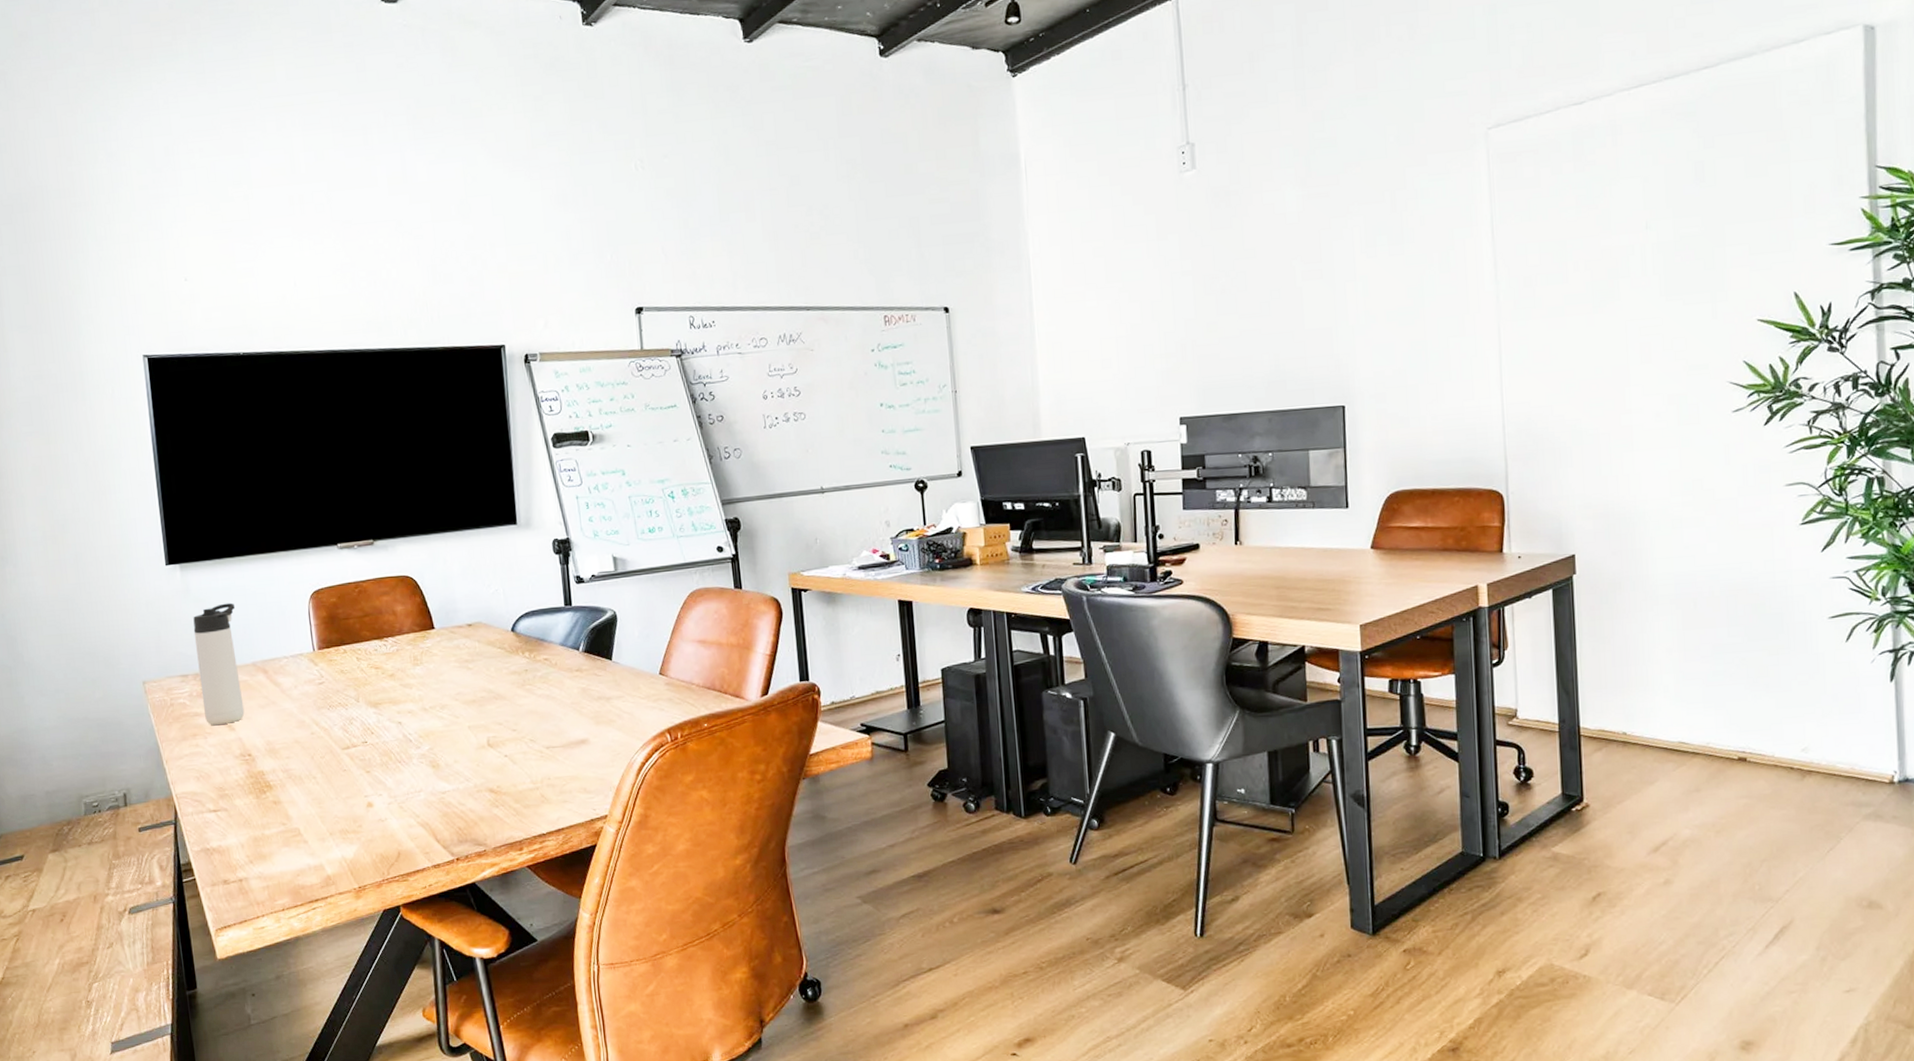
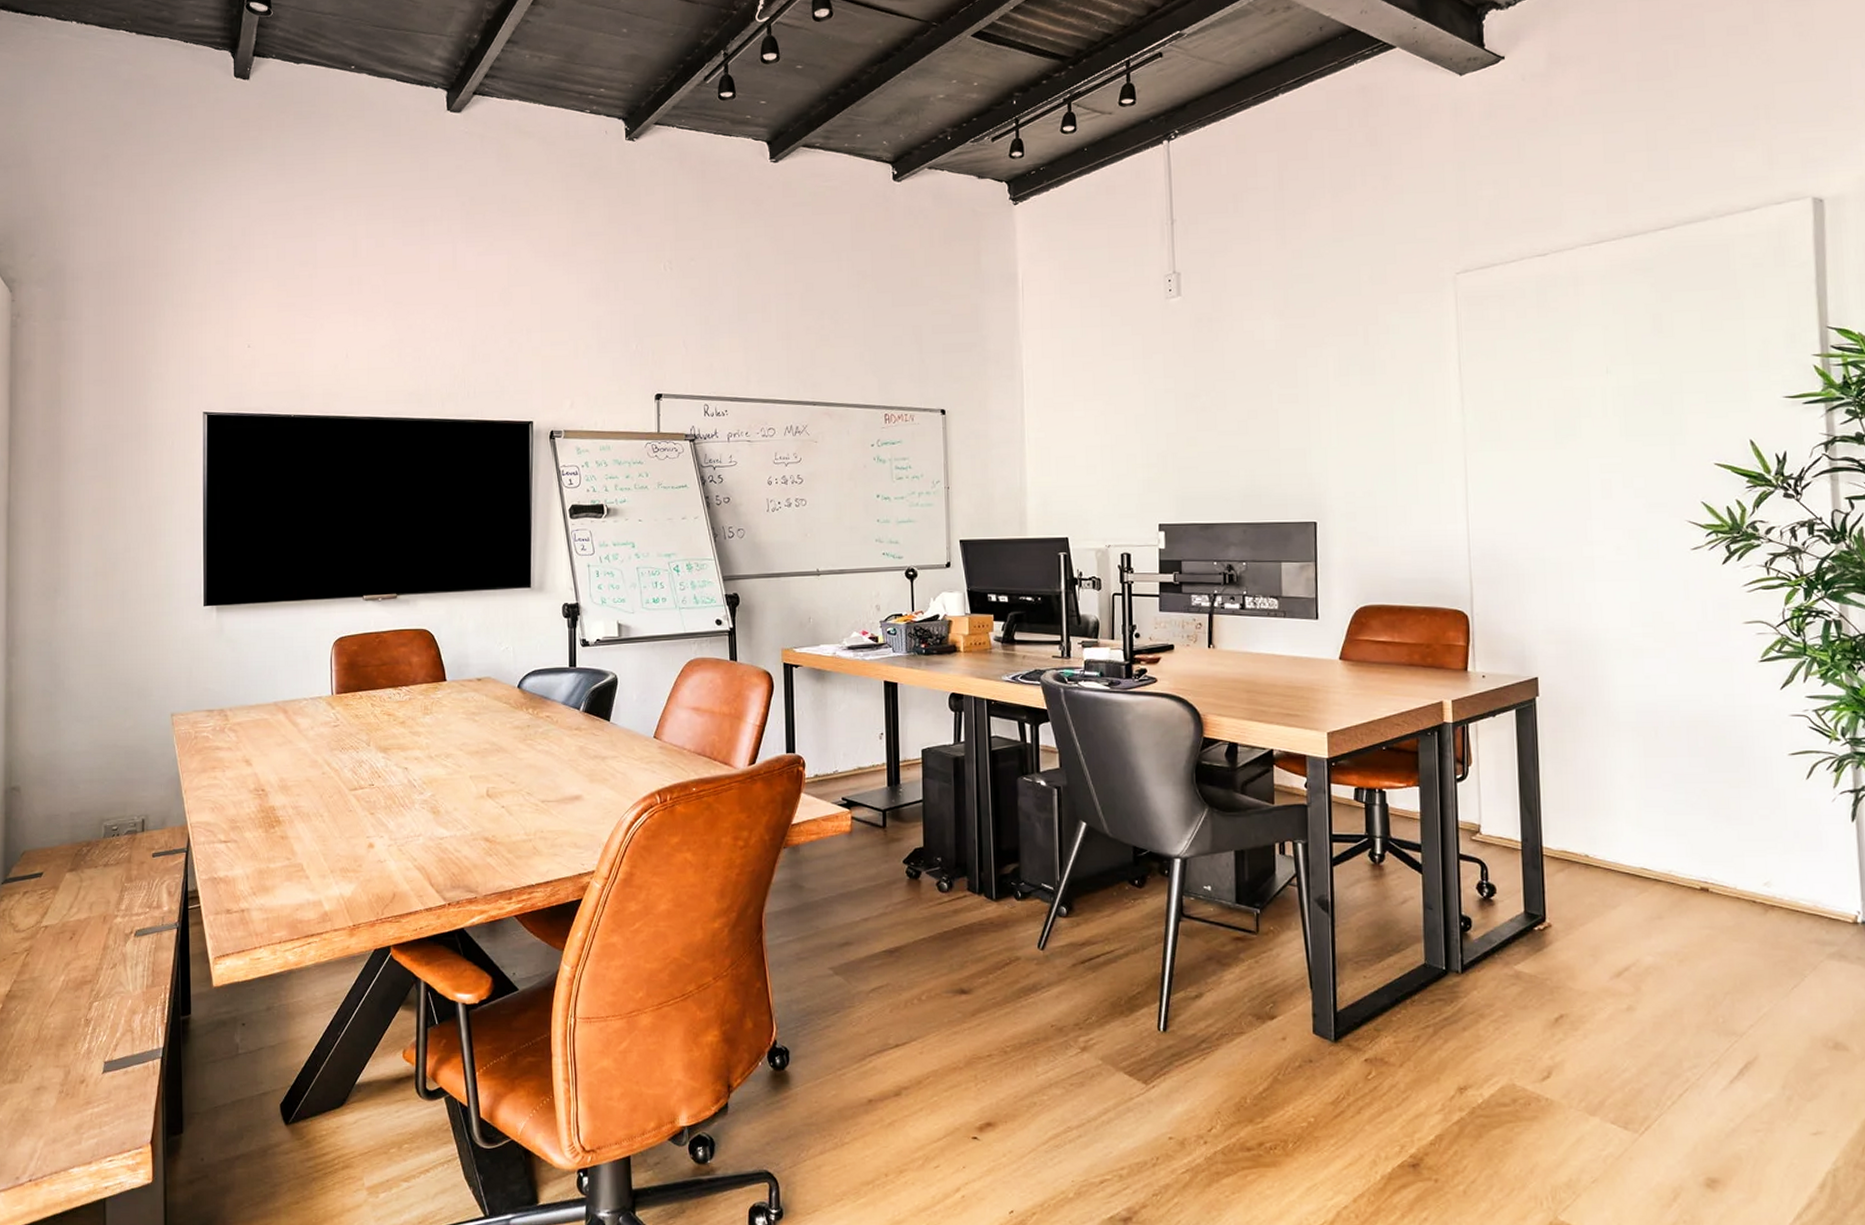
thermos bottle: present [193,602,245,726] -> none [223,644,263,760]

